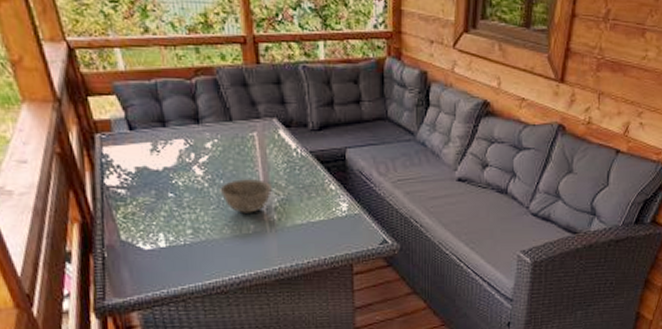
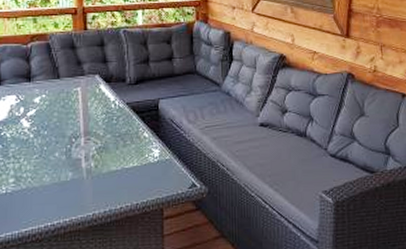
bowl: present [220,179,272,213] -> none [43,129,91,162]

